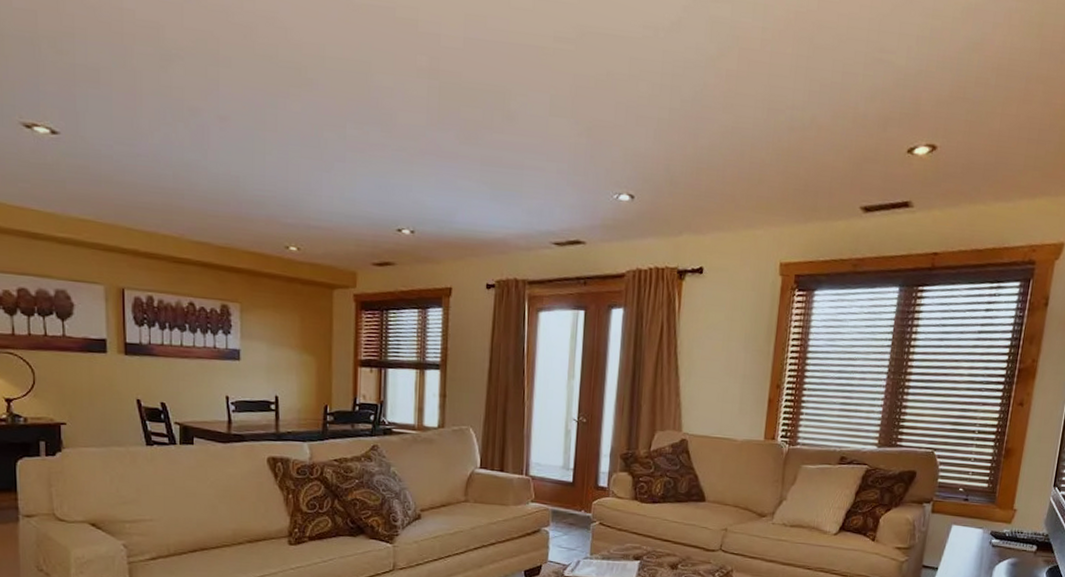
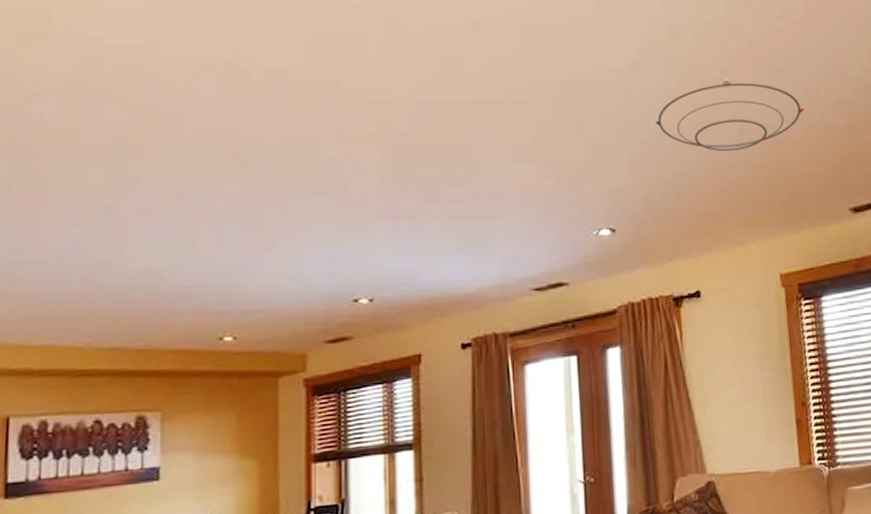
ceiling light: none [688,50,838,131] -> present [655,78,805,151]

